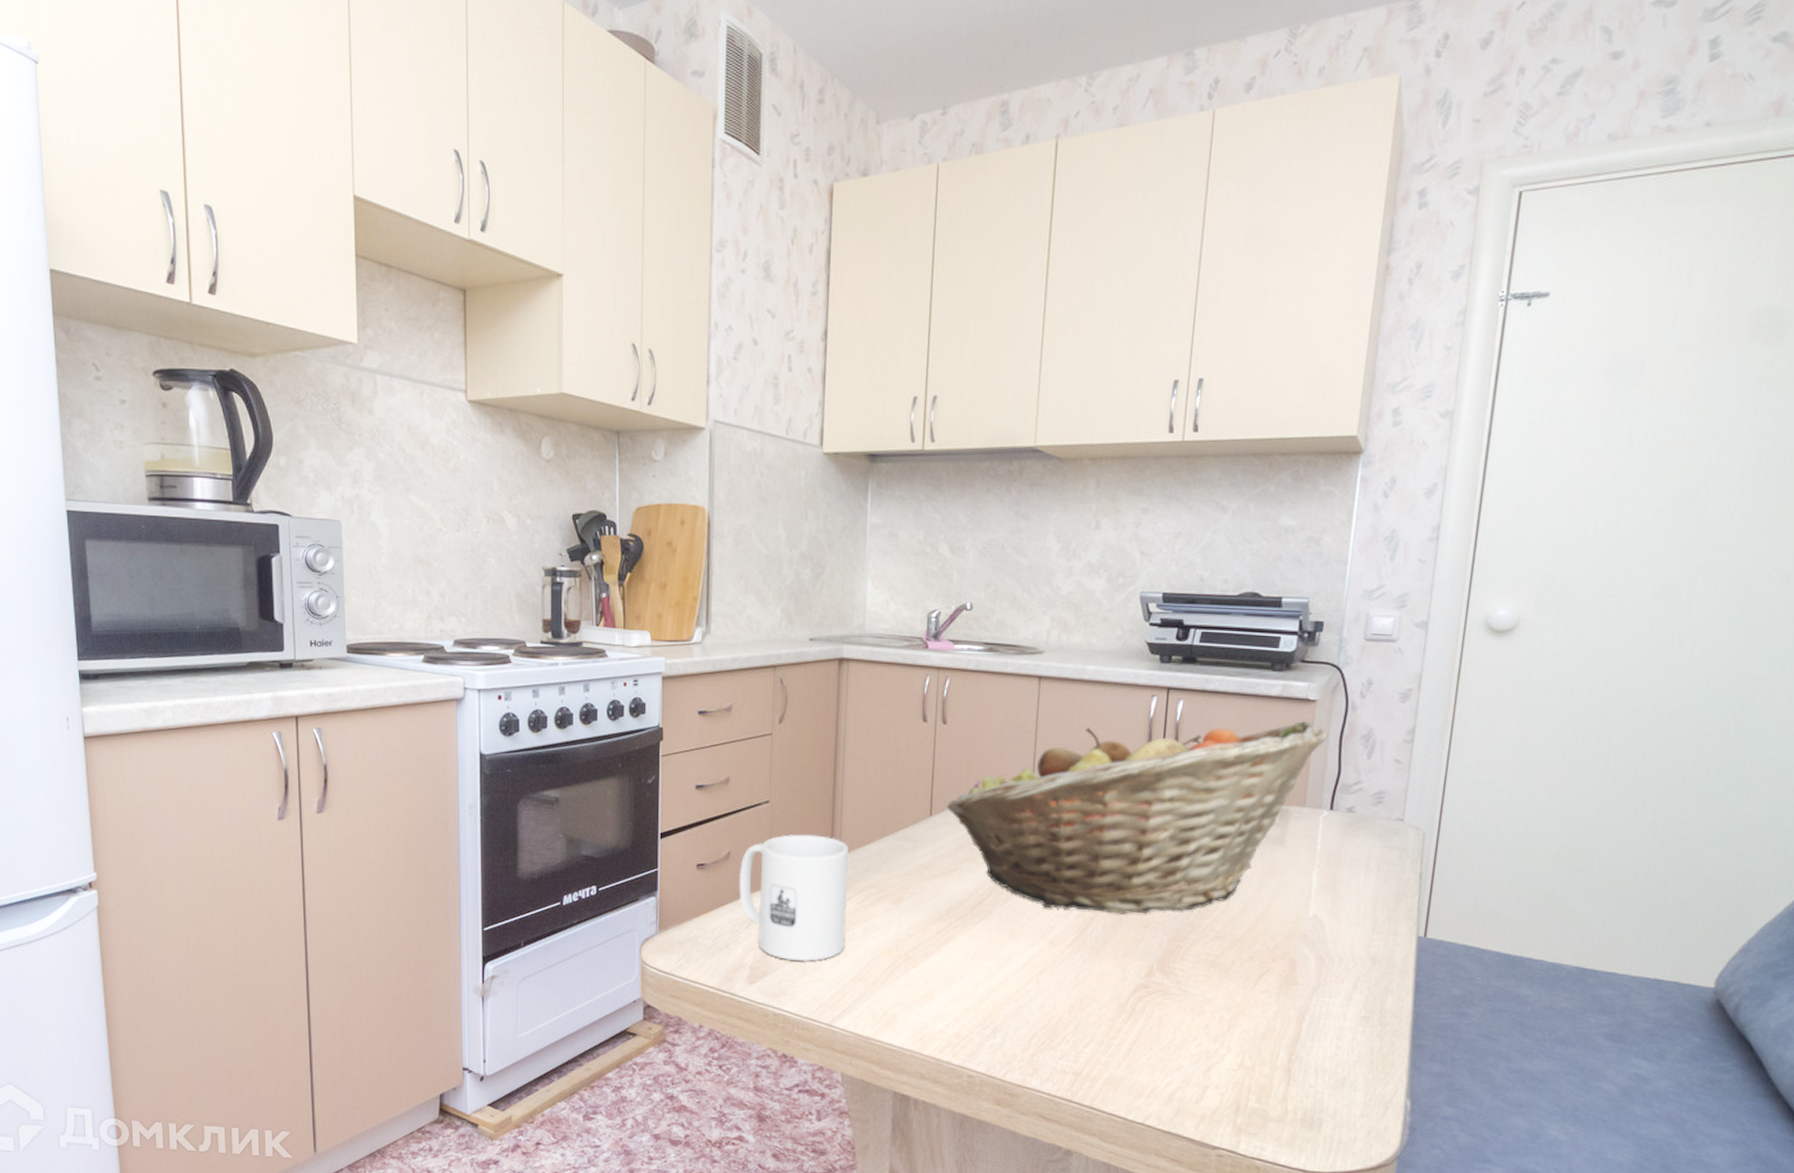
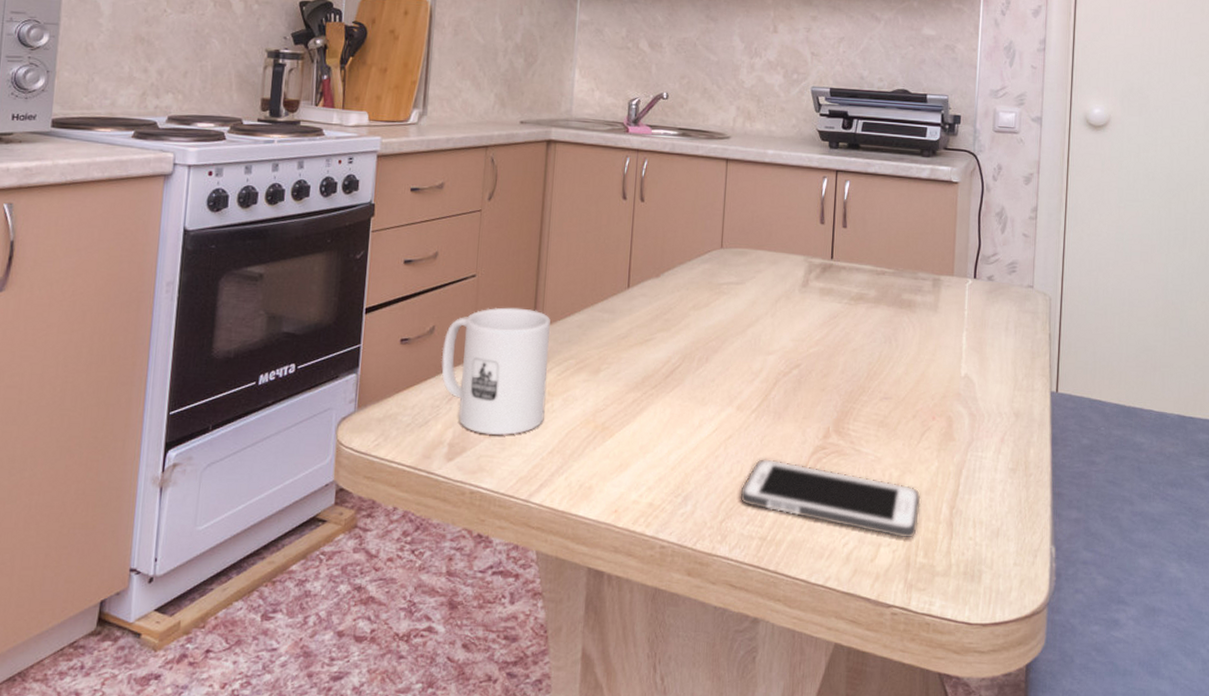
fruit basket: present [946,721,1328,914] -> none [643,200,969,379]
cell phone: none [1051,994,1256,1083] -> present [739,458,921,538]

